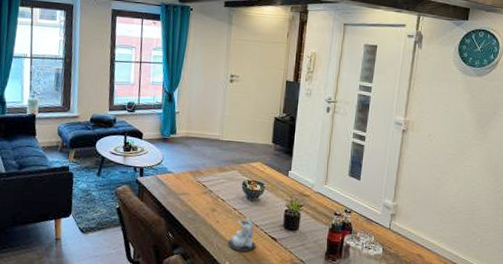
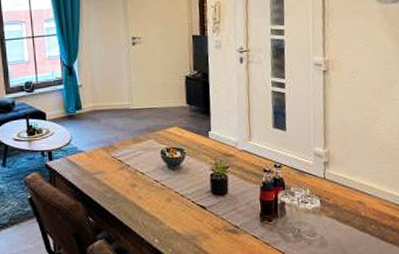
candle: present [227,216,256,252] -> none [153,187,185,226]

